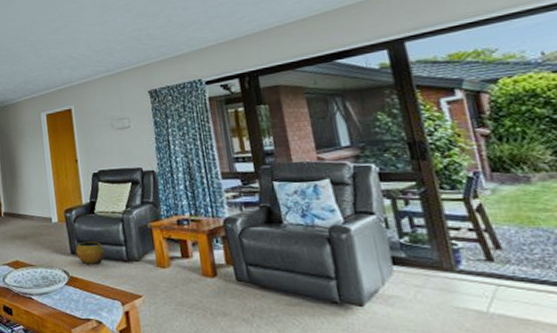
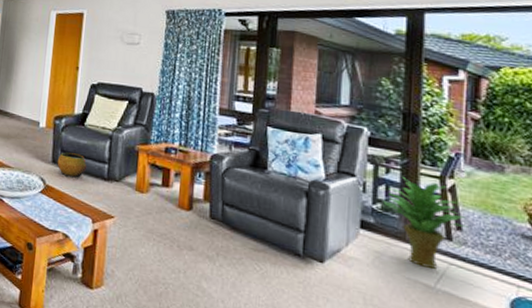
potted plant: none [410,205,508,293] -> present [383,176,469,269]

